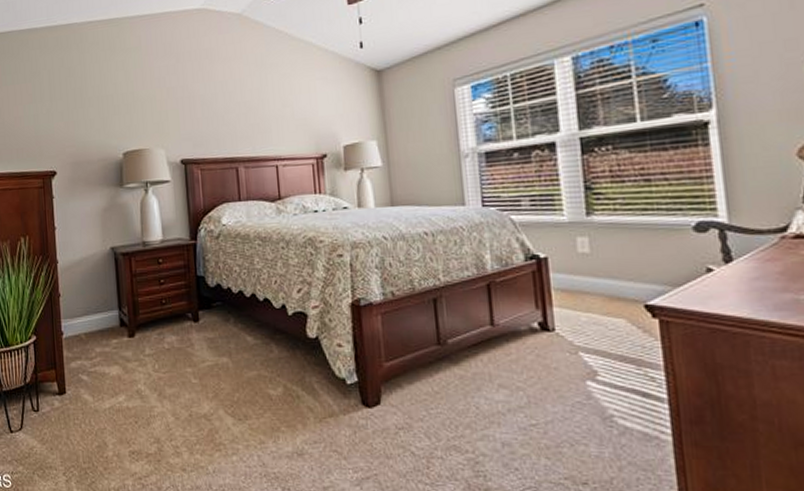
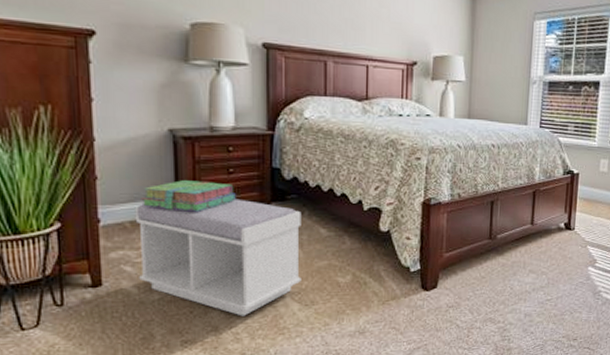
bench: none [89,308,233,429] -> present [136,199,302,316]
stack of books: none [92,293,168,323] -> present [141,180,236,212]

